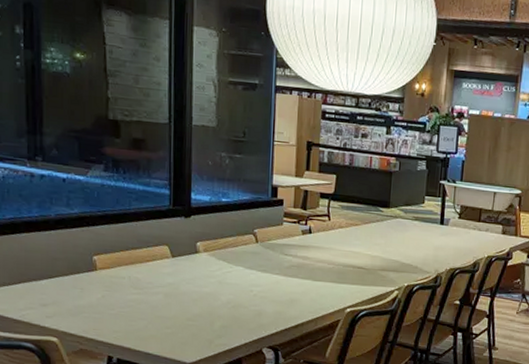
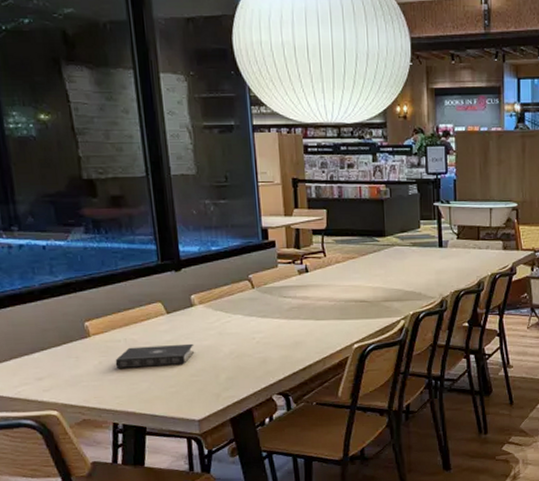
book: none [117,285,194,308] -> present [115,343,195,368]

